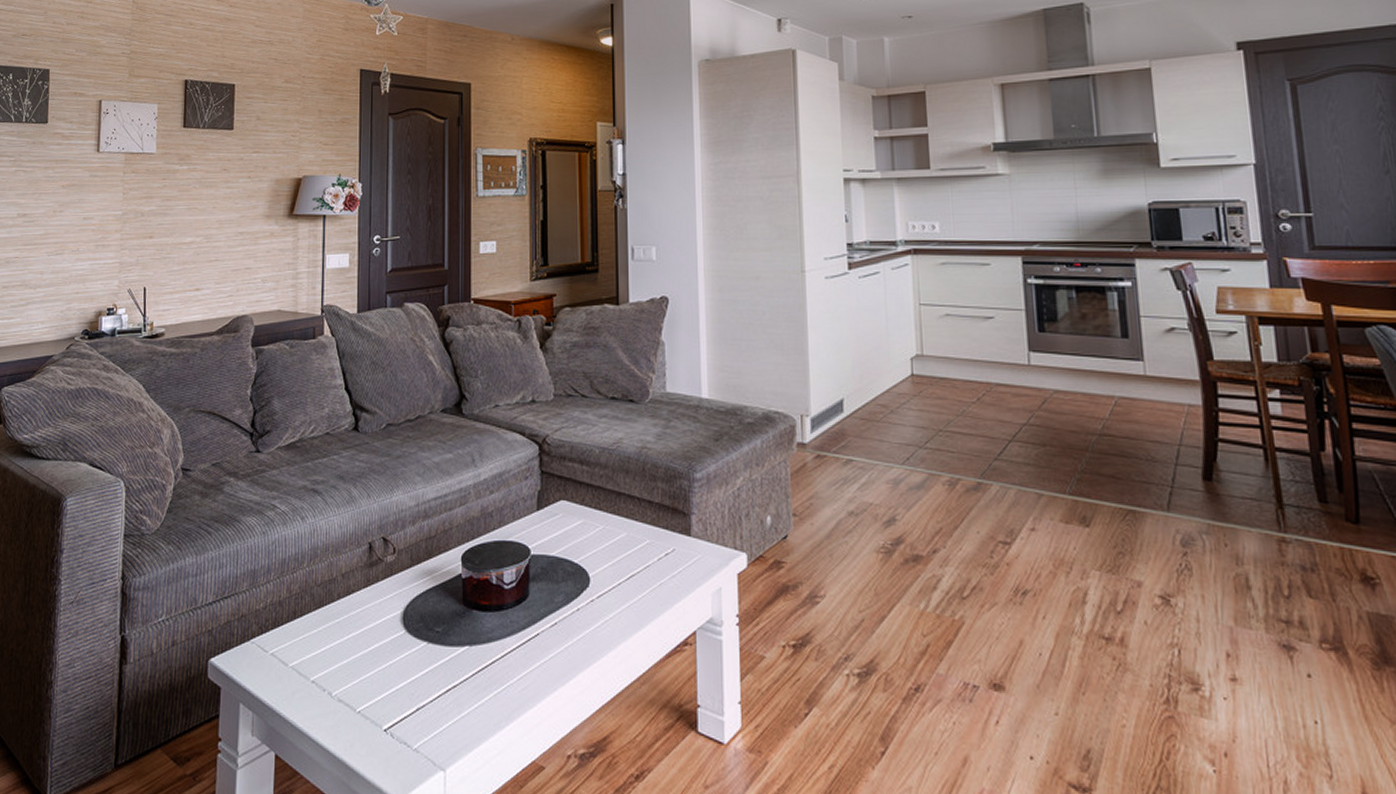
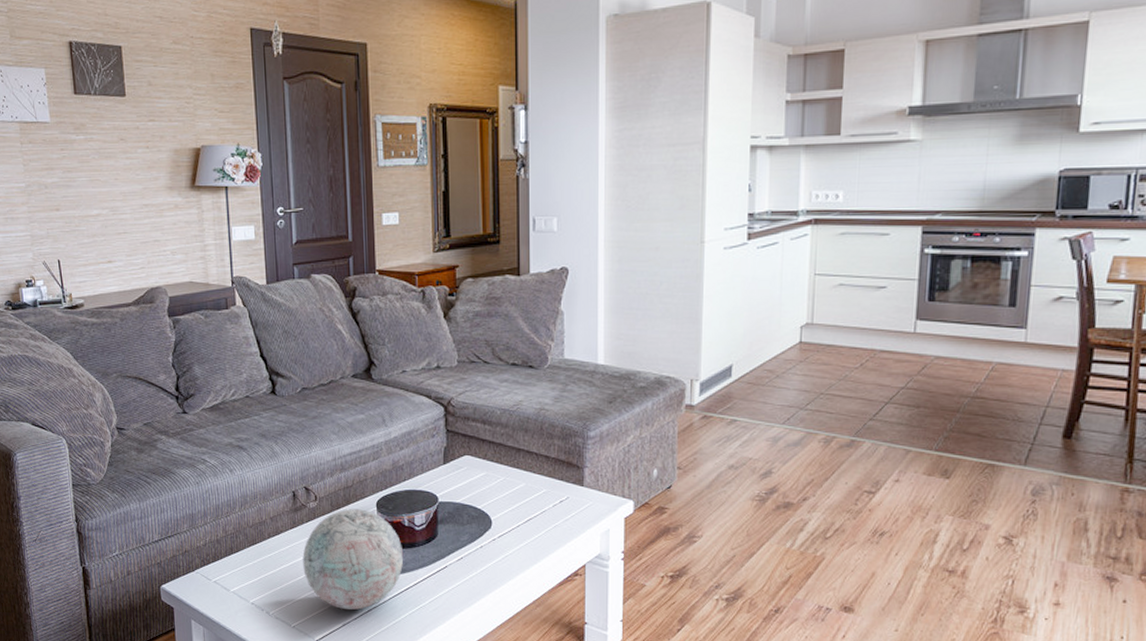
decorative ball: none [375,563,490,690] -> present [303,509,404,610]

